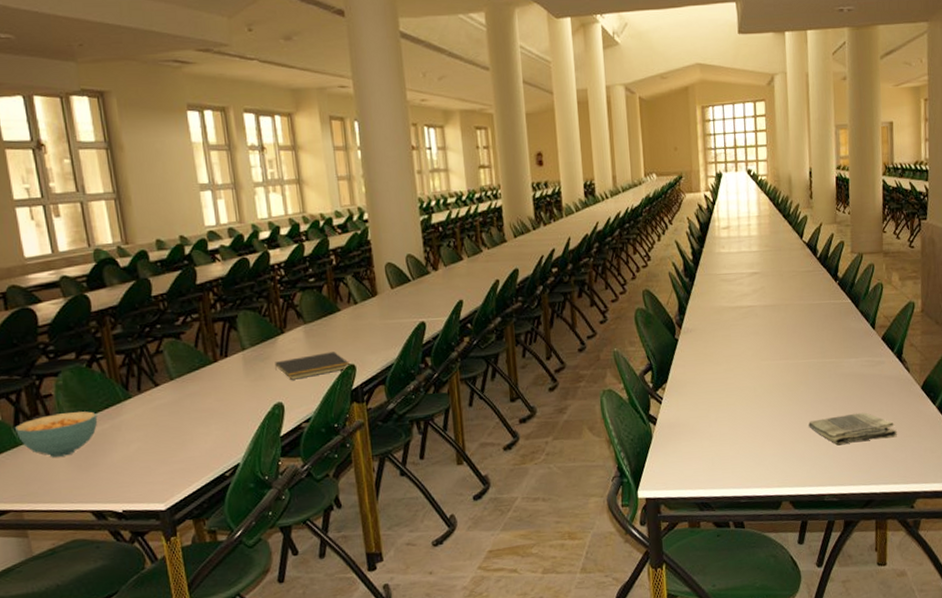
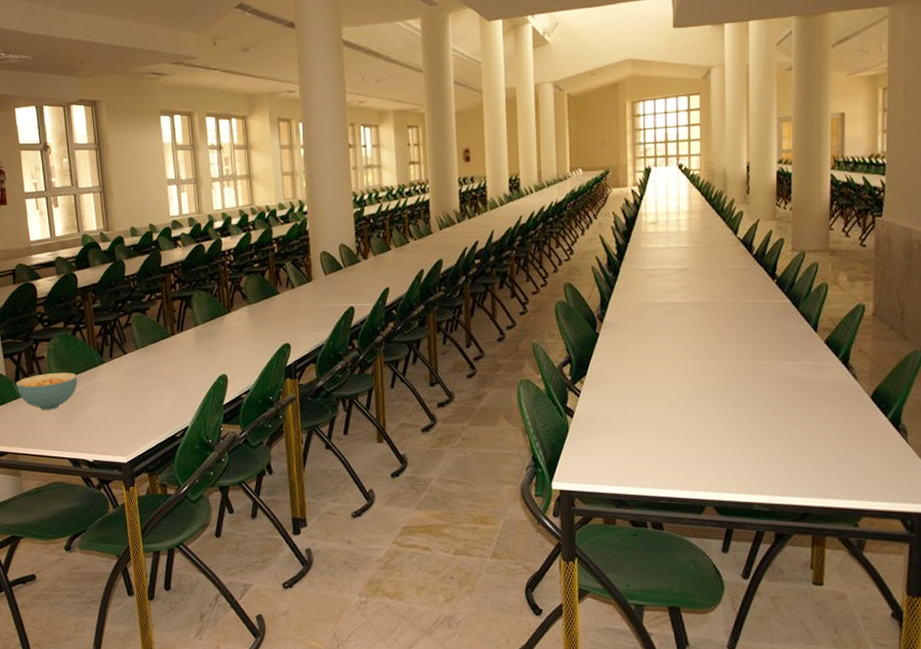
notepad: present [275,352,351,380] -> none [222,331,286,355]
dish towel: present [808,412,897,446] -> none [738,419,840,453]

